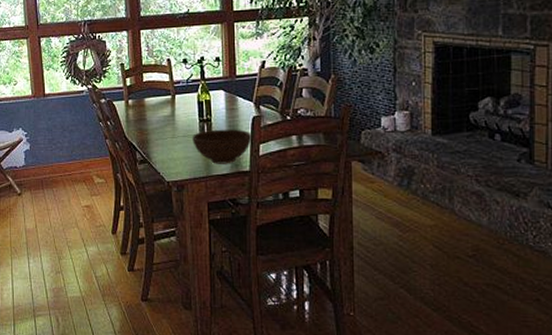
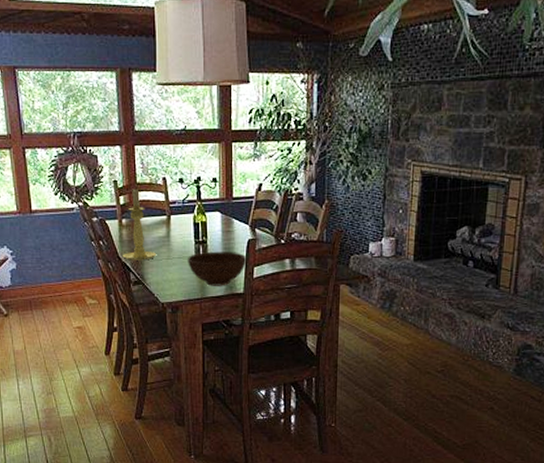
candle holder: none [129,70,162,140] -> present [123,189,157,261]

